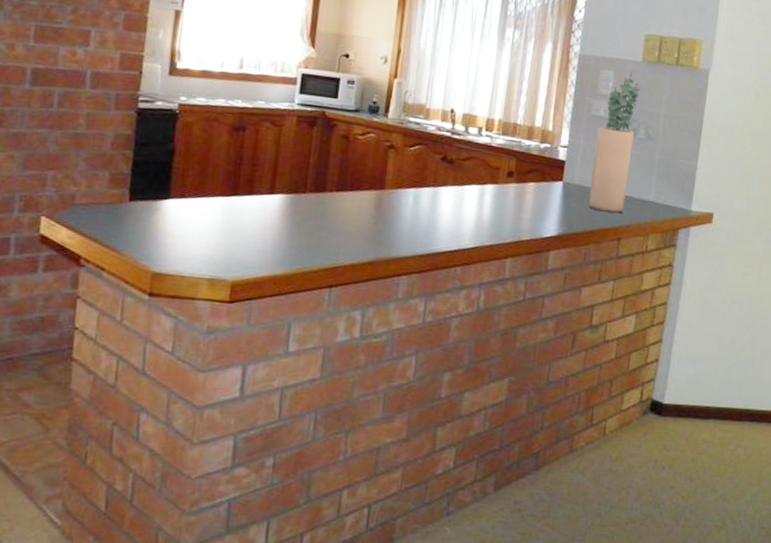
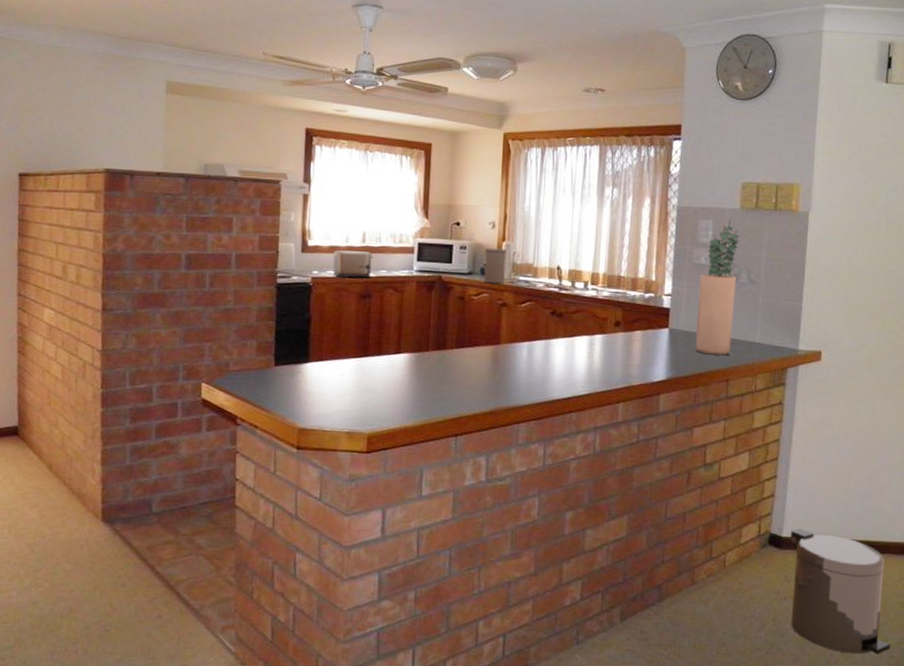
toaster: none [203,75,251,109] -> present [333,250,373,278]
canister: none [371,84,399,124] -> present [484,248,507,284]
trash can: none [667,395,763,526] -> present [790,529,891,655]

